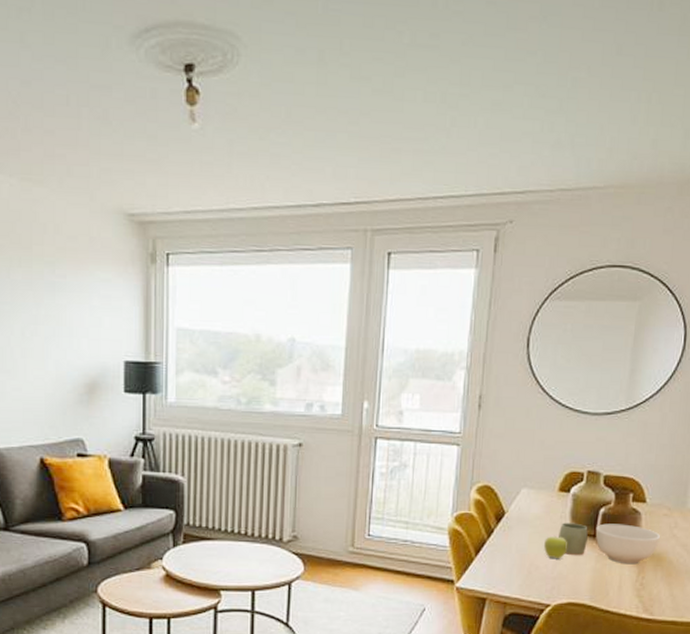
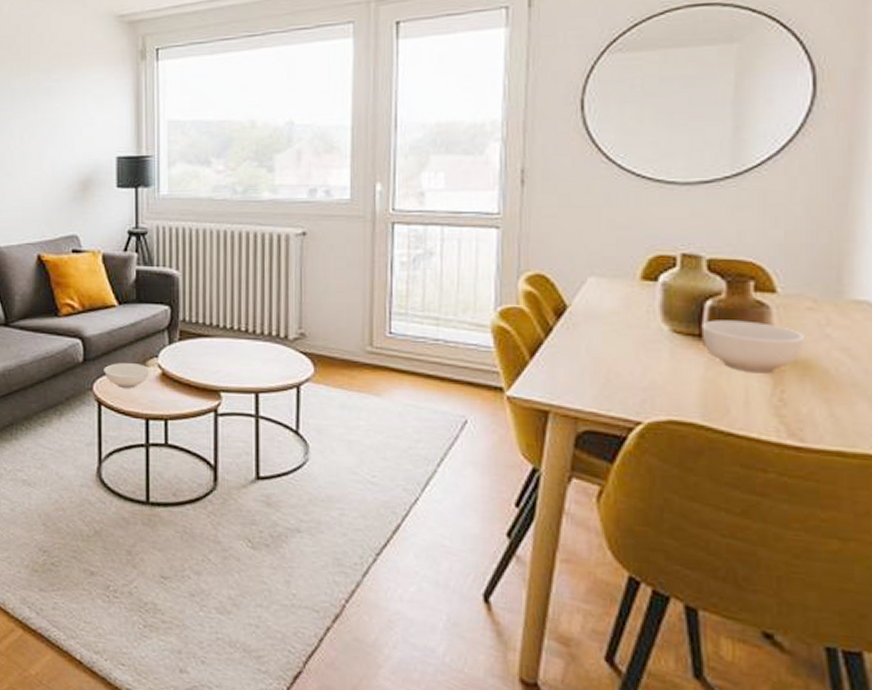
bowl: none [109,566,154,589] -> present [104,363,150,388]
fruit: present [544,536,568,558] -> none [626,336,662,363]
mug: present [559,522,588,556] -> none [646,319,690,361]

